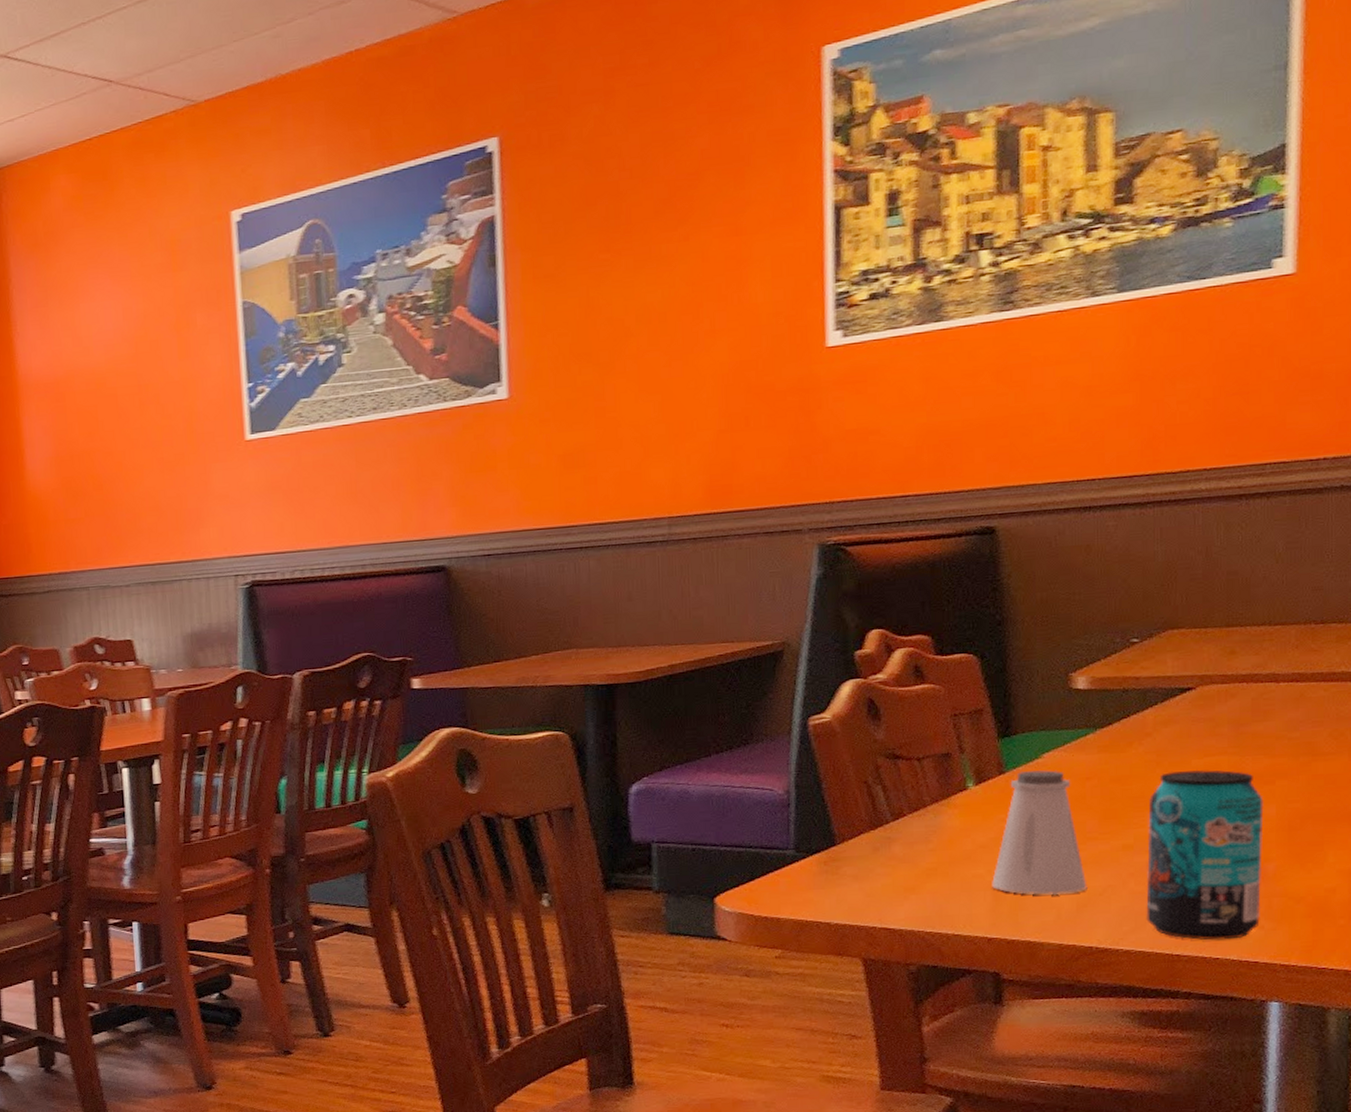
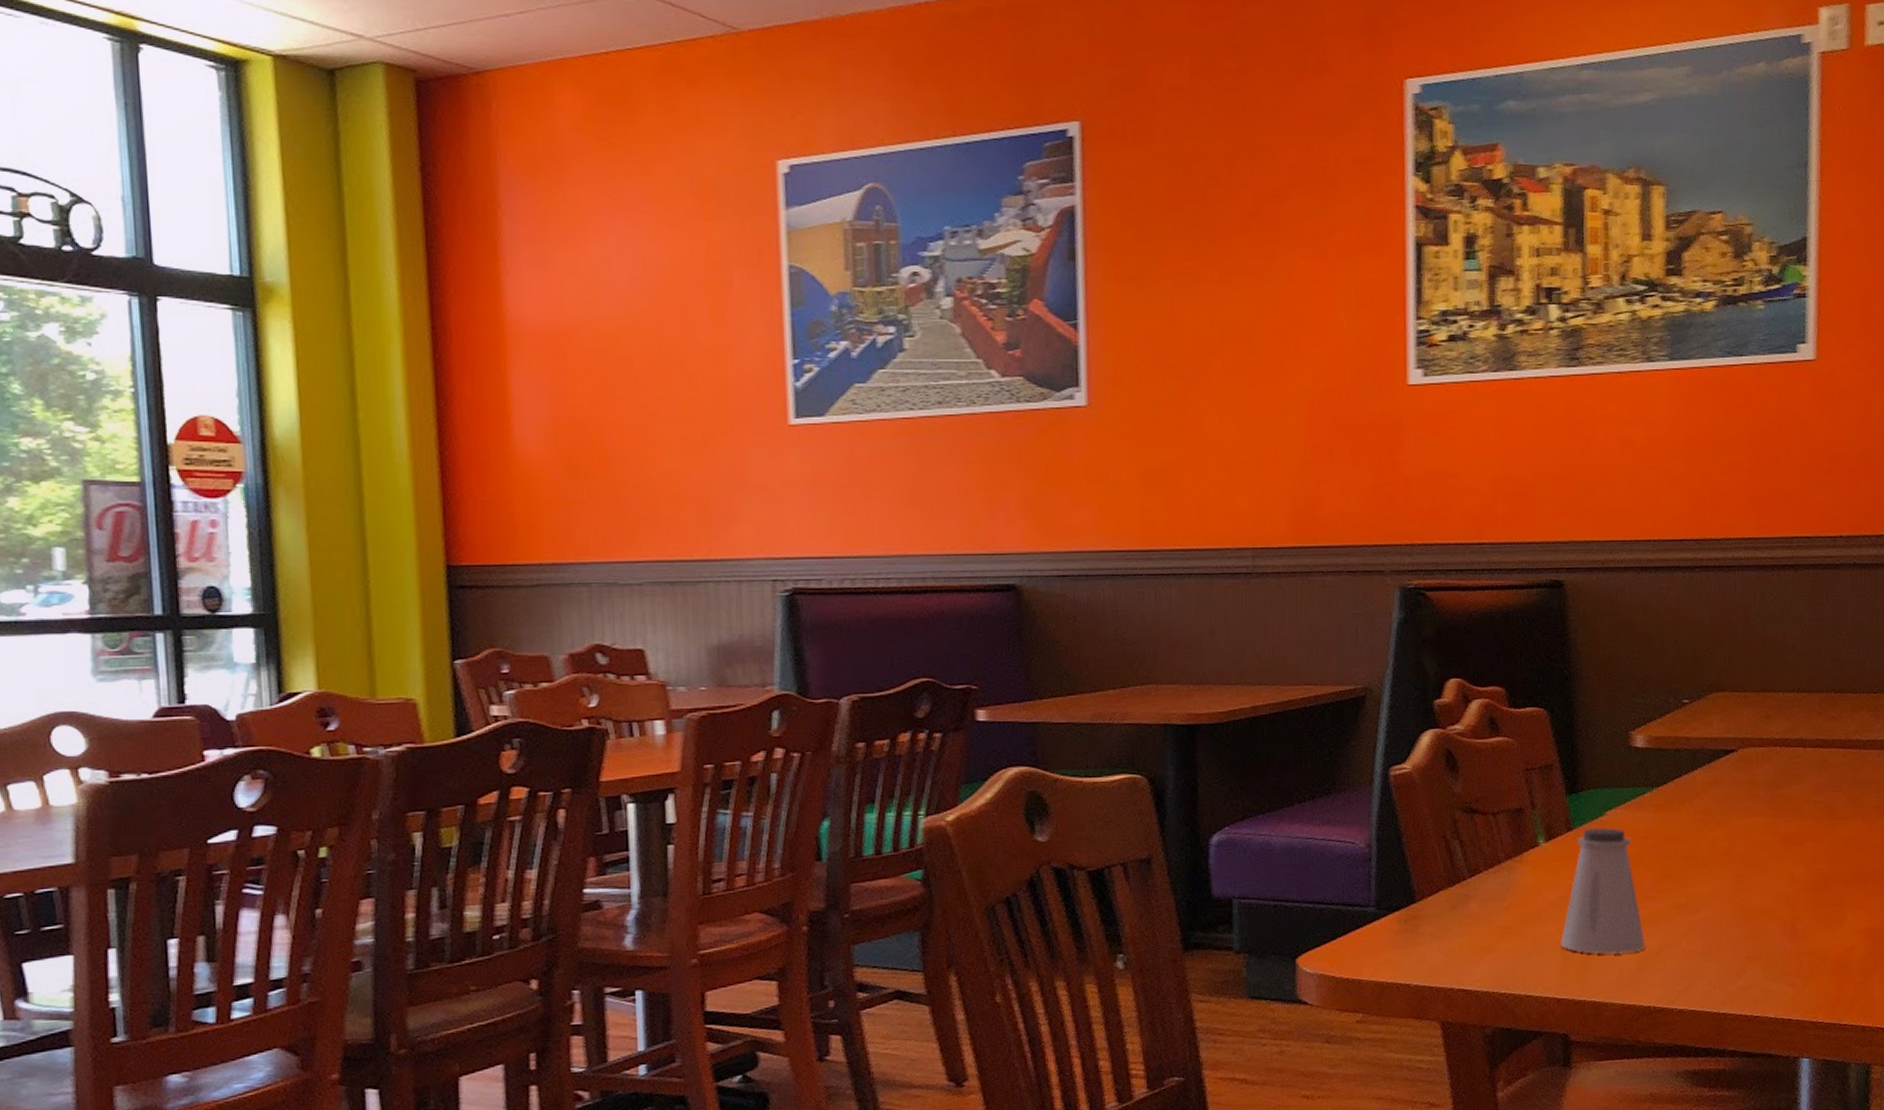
beverage can: present [1146,769,1264,940] -> none [1697,830,1795,999]

